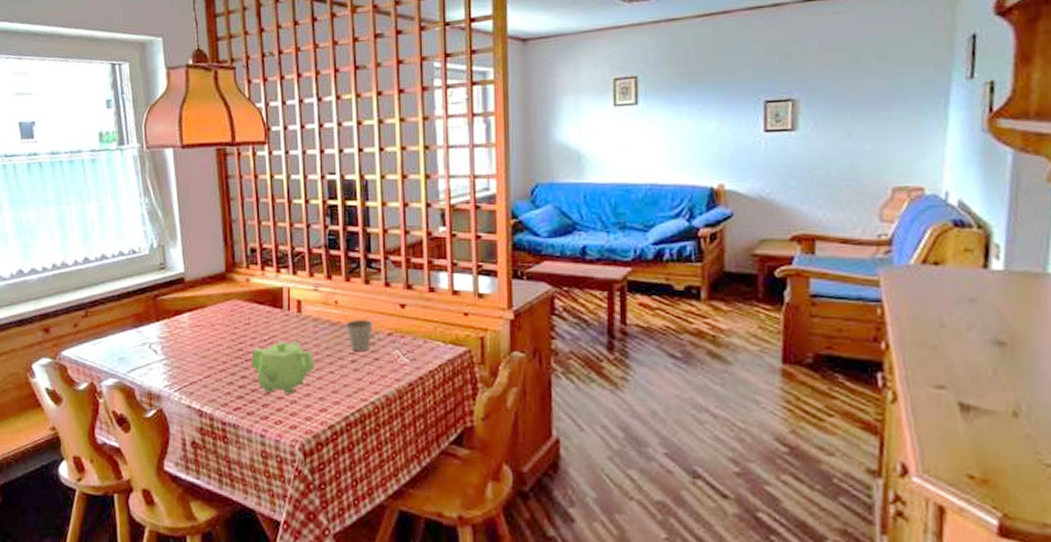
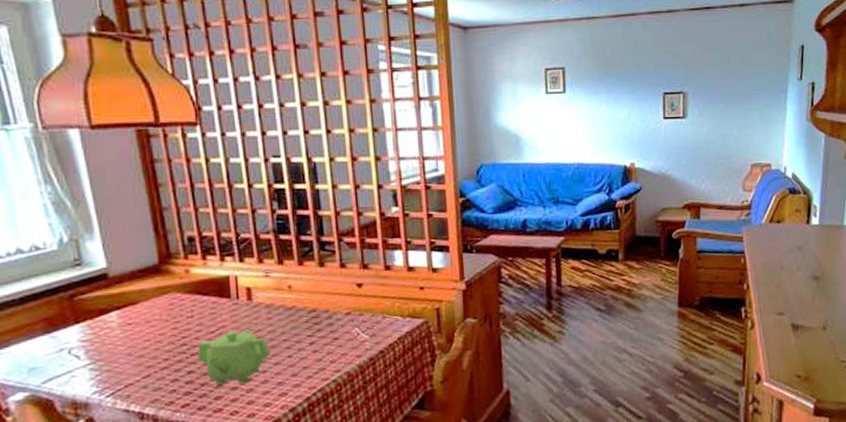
flower pot: present [344,320,373,351] -> none [300,301,331,333]

